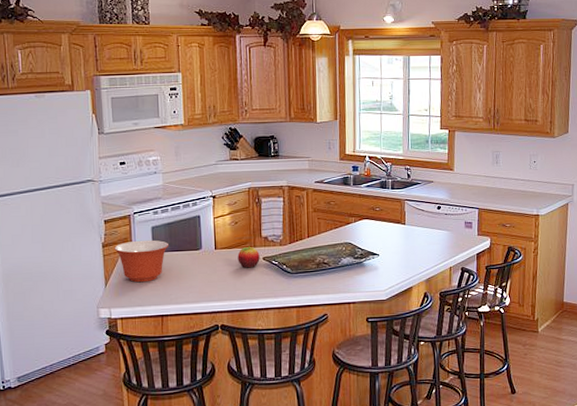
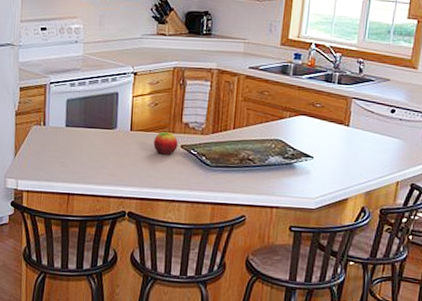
mixing bowl: present [114,240,169,283] -> none [27,112,83,157]

